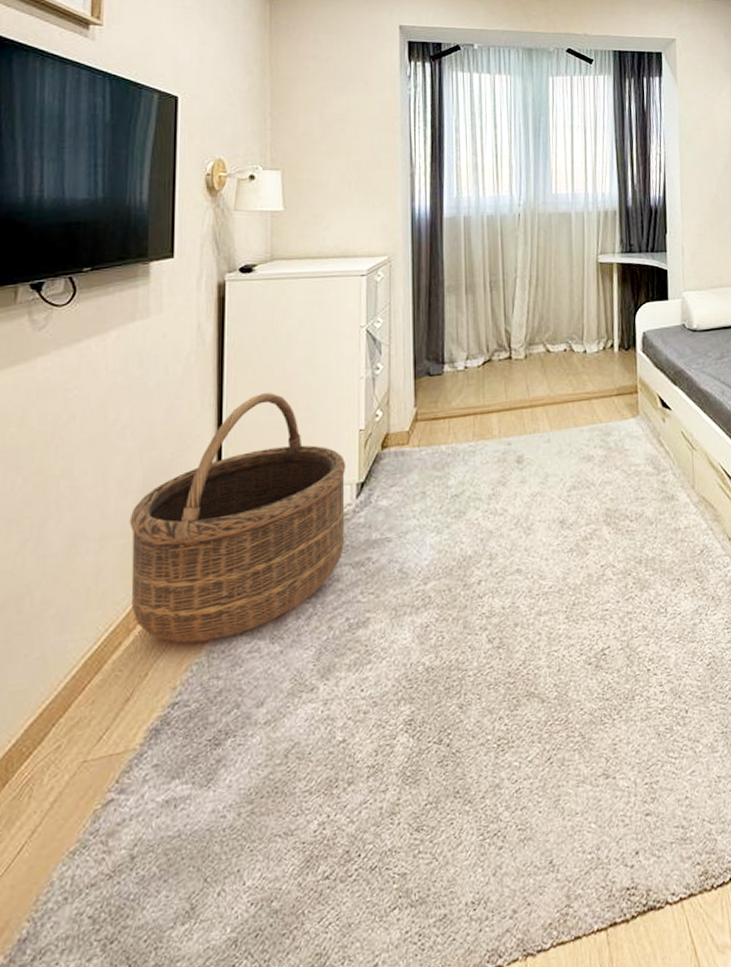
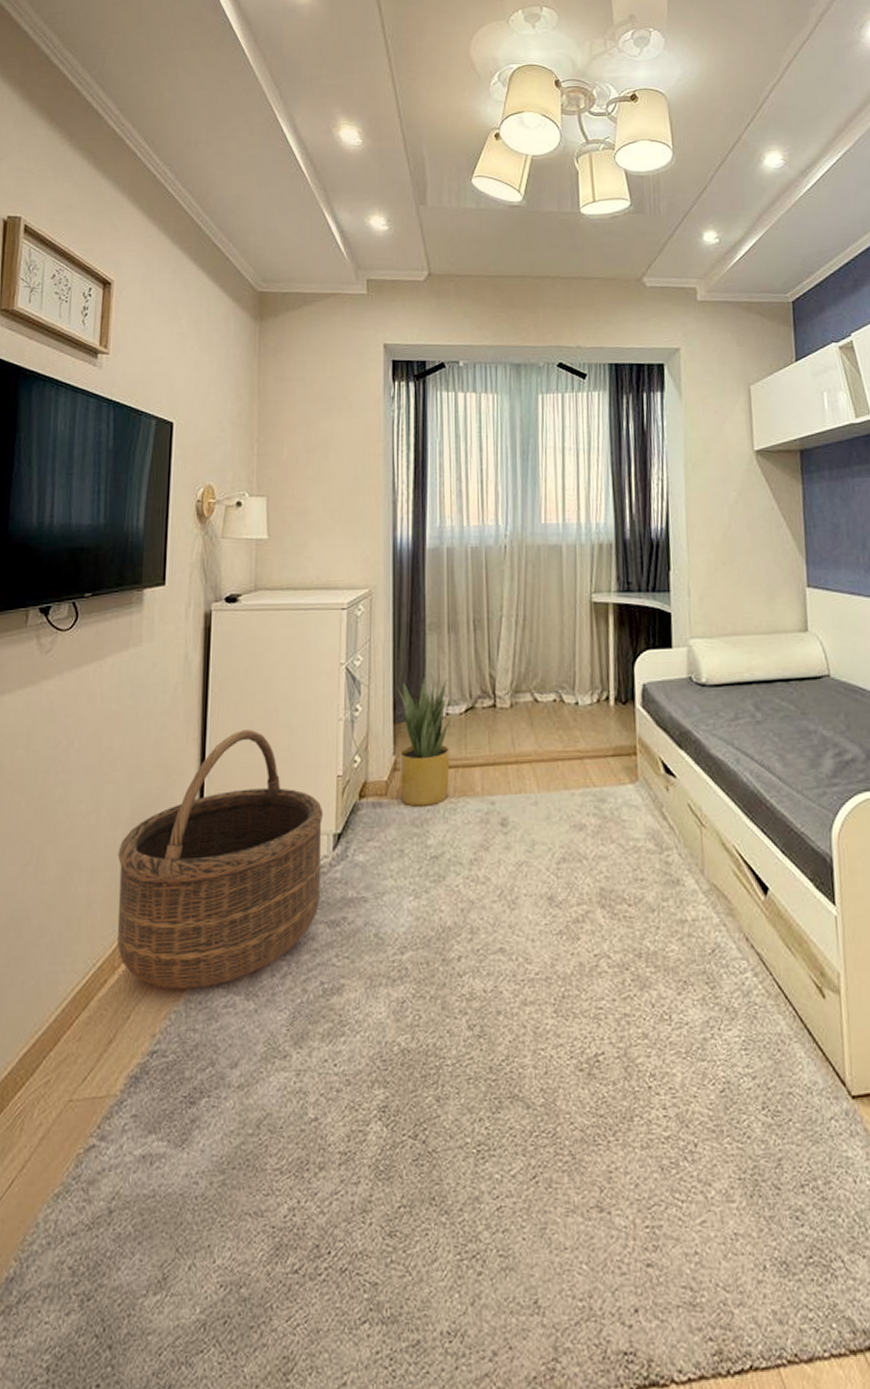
planter: none [418,335,471,453] -> present [398,677,452,807]

